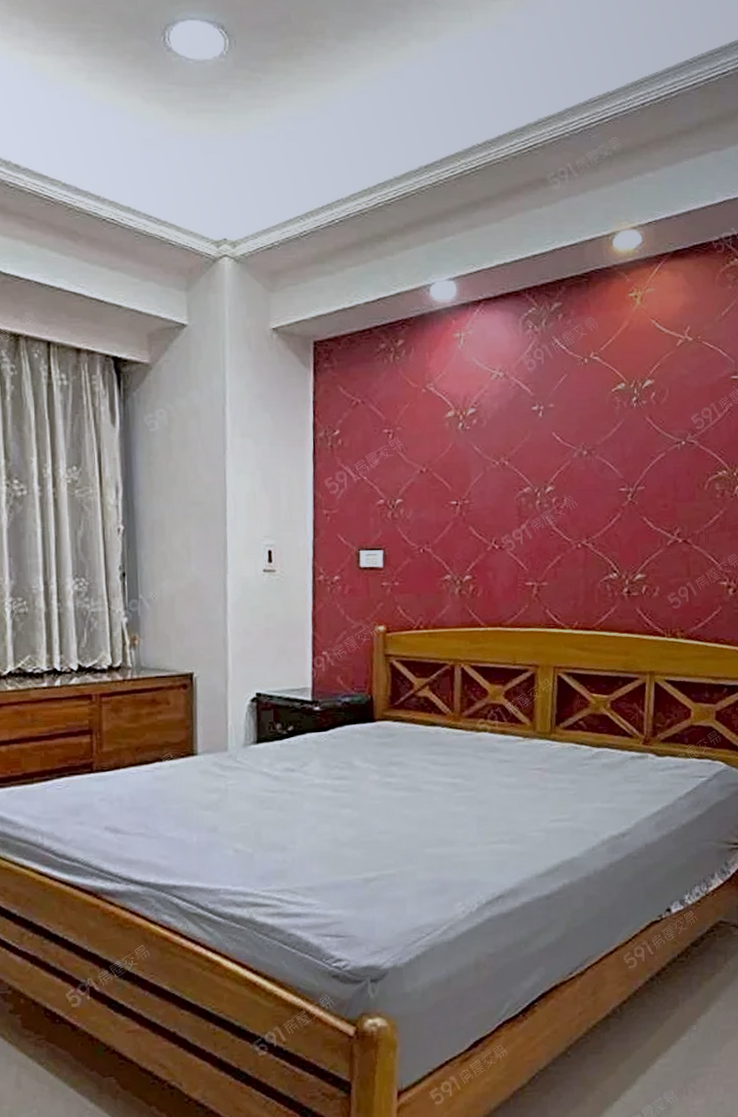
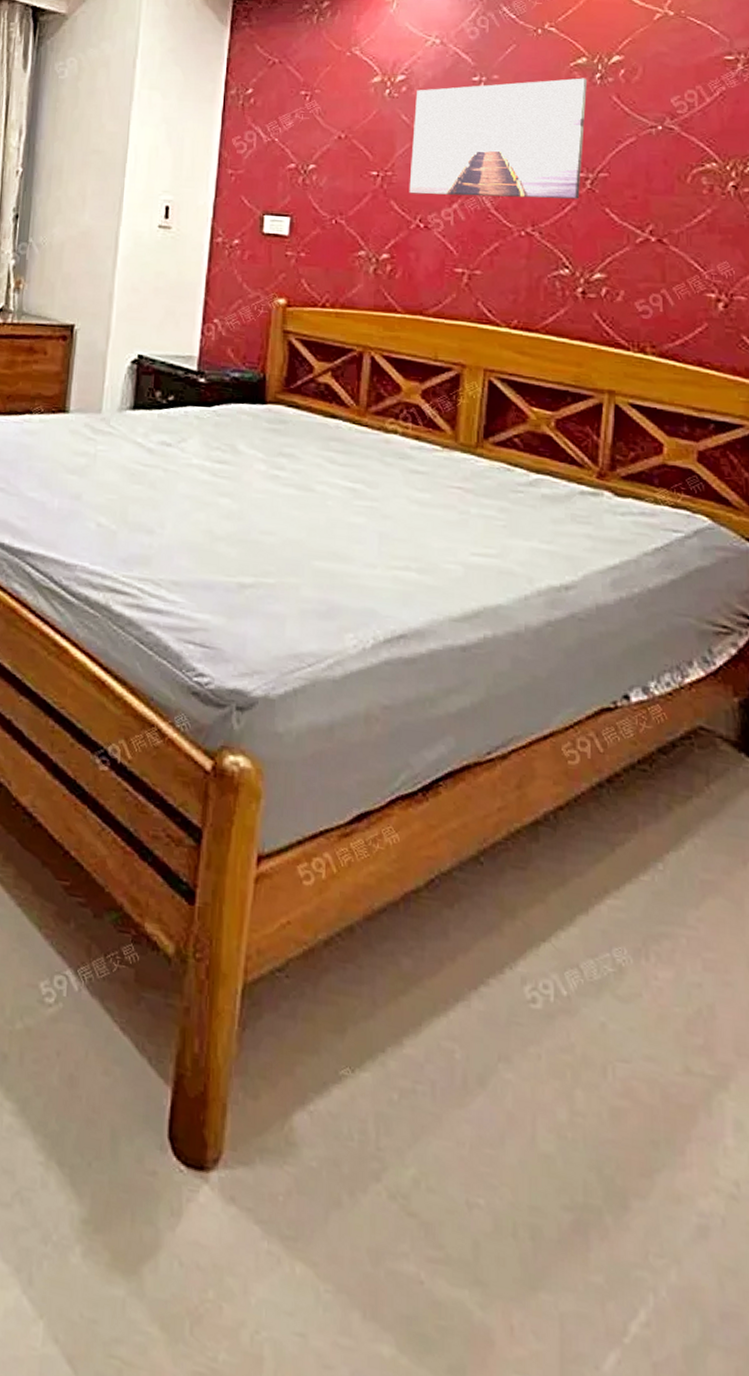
wall art: none [484,402,626,519] -> present [409,78,587,199]

